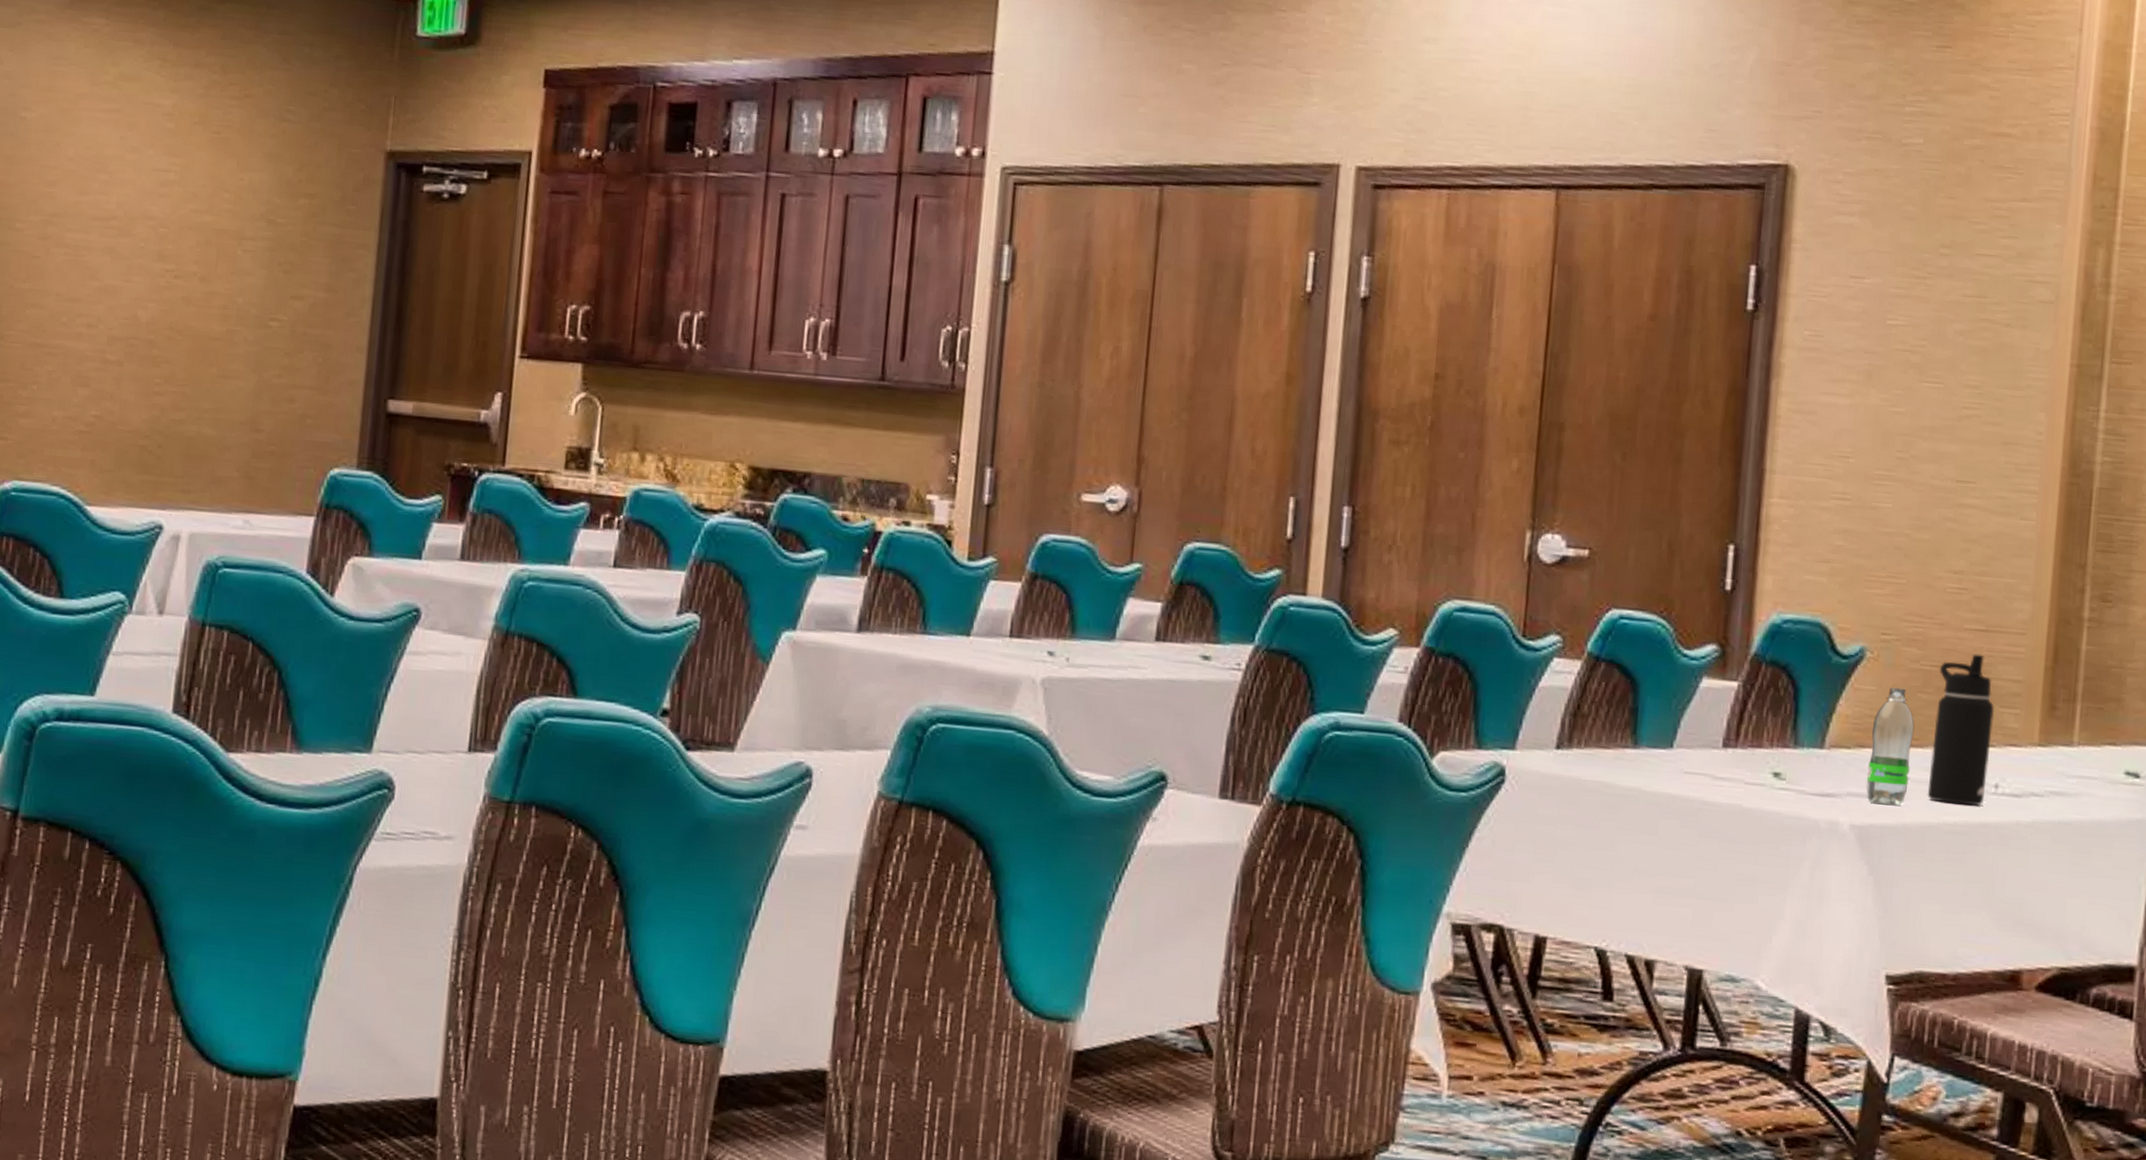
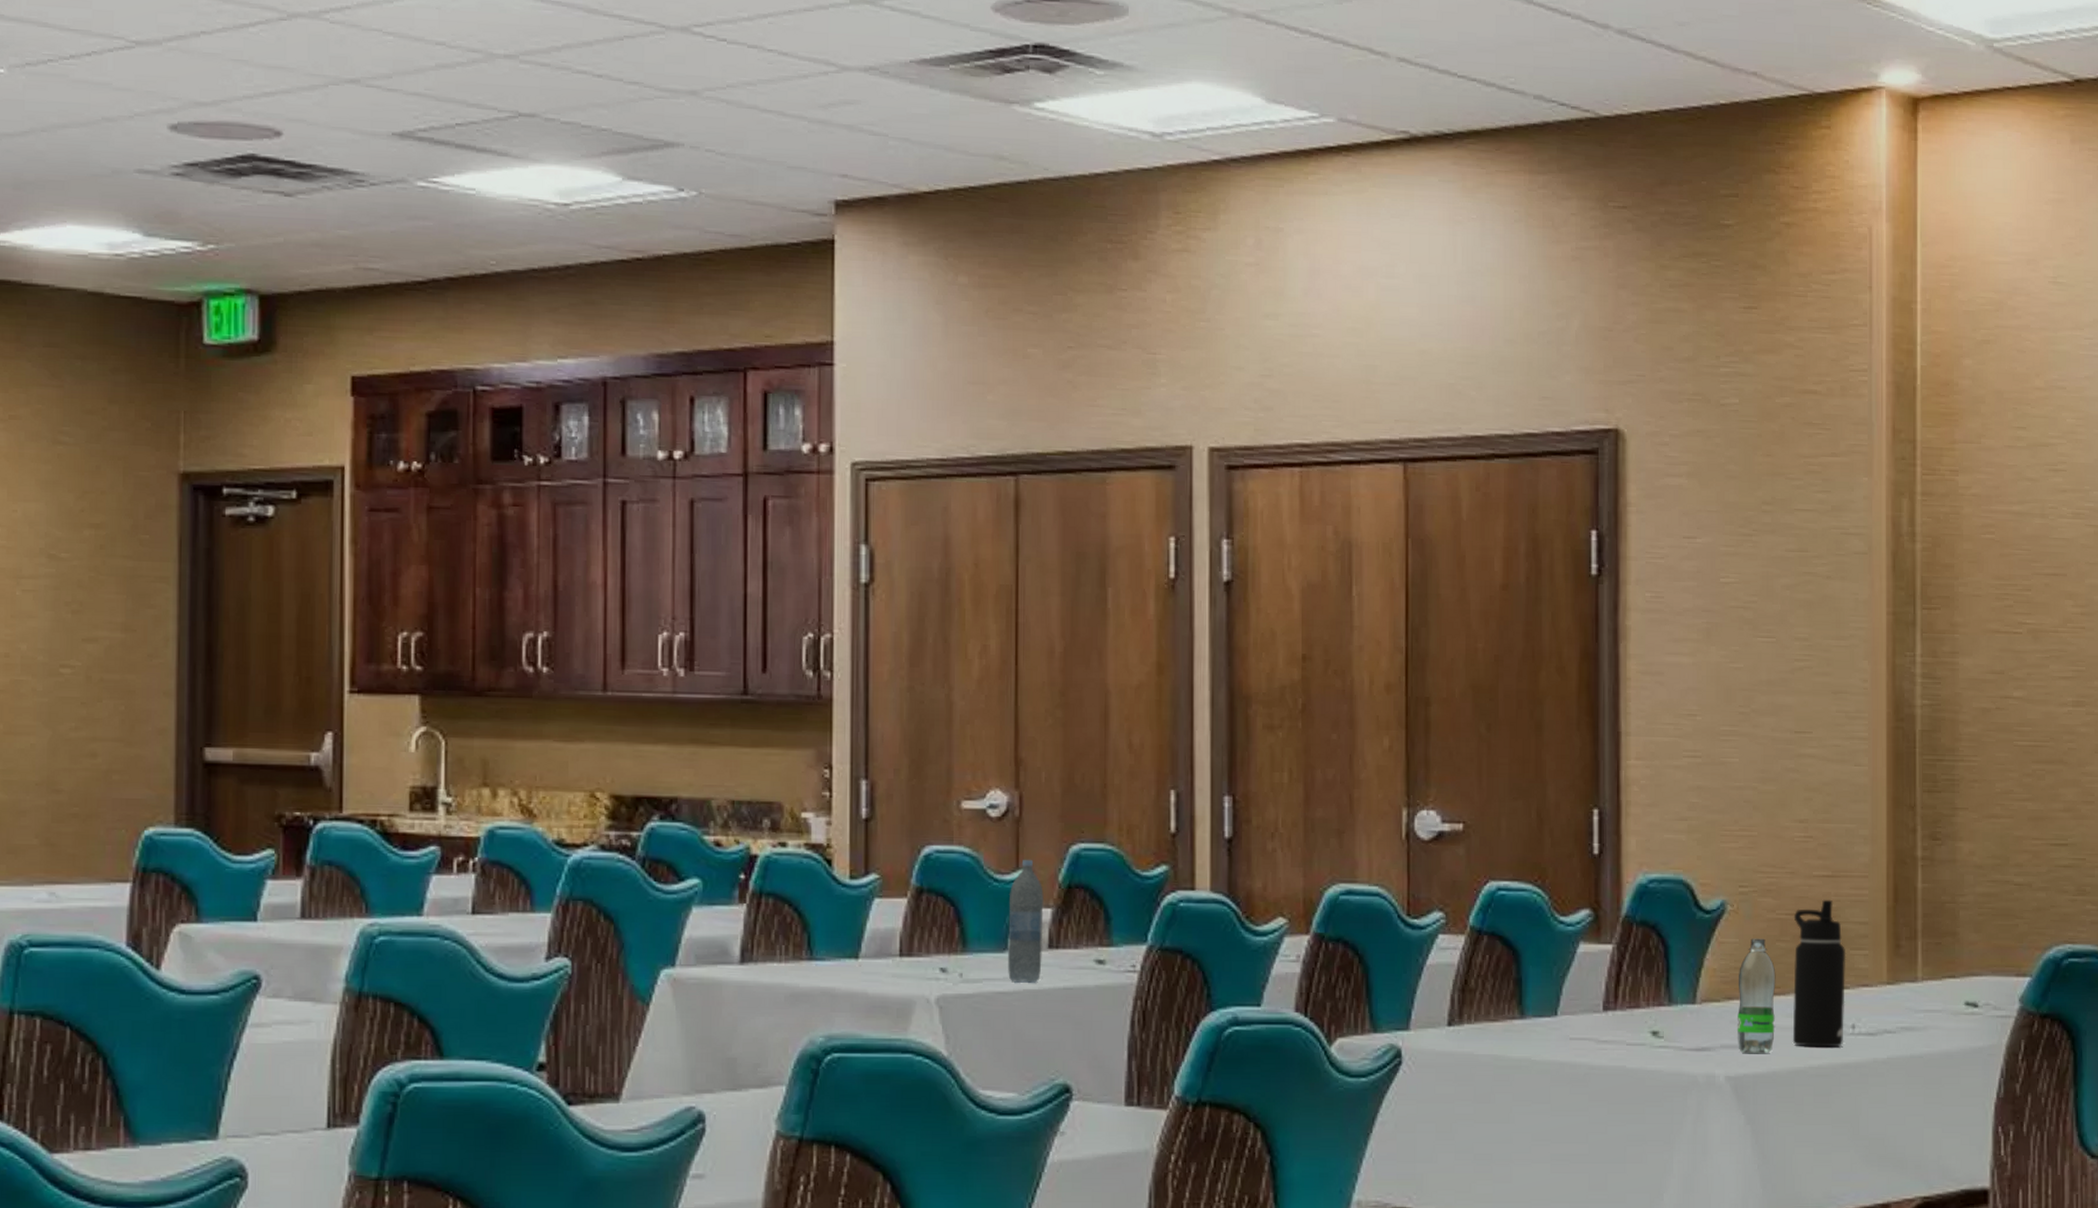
water bottle: none [1113,554,1155,673] -> present [1008,860,1044,983]

